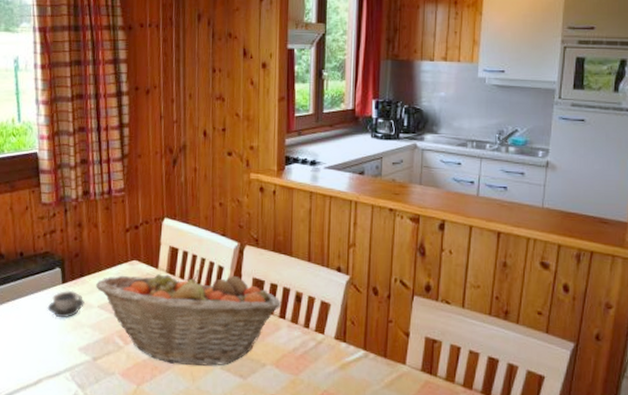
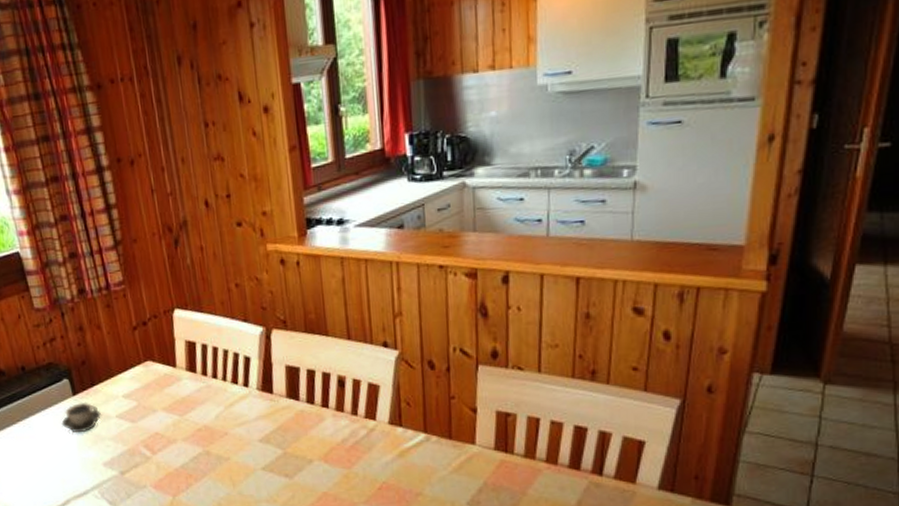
fruit basket: present [96,270,281,366] -> none [110,363,322,470]

